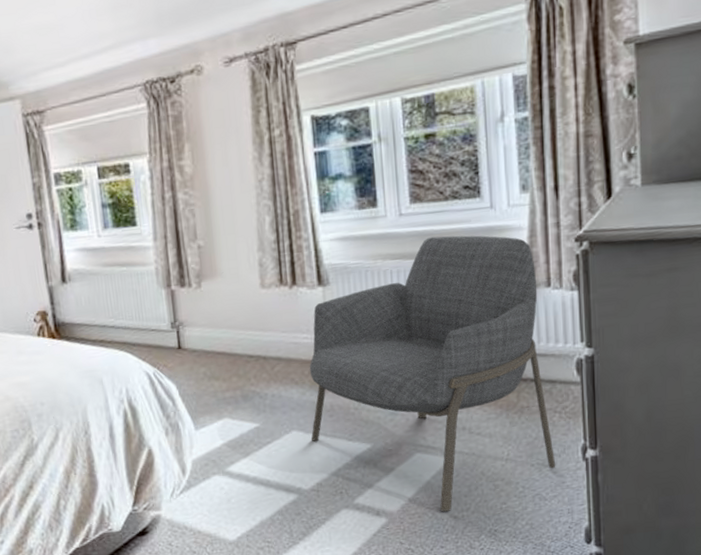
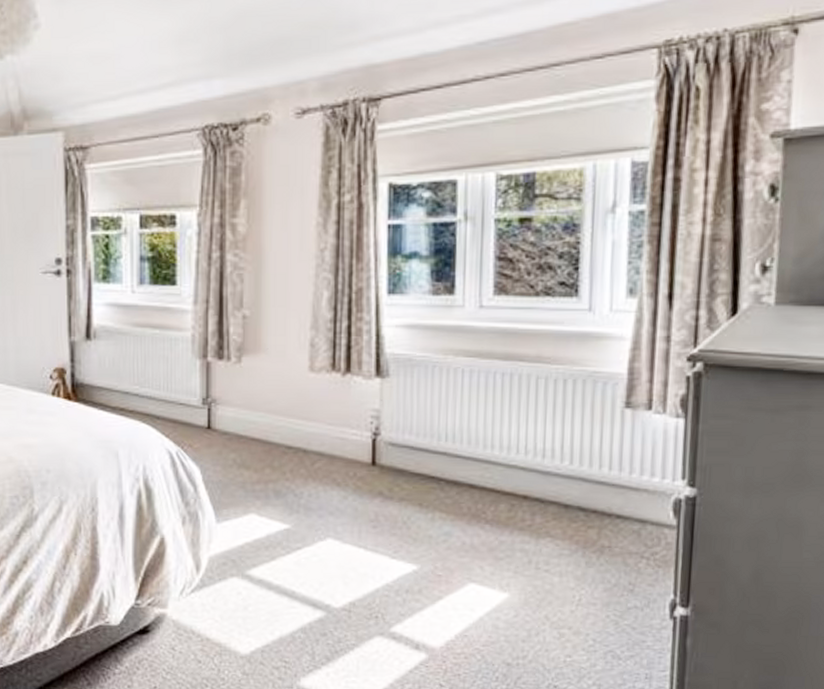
armchair: present [309,235,556,512] -> none [348,336,637,656]

